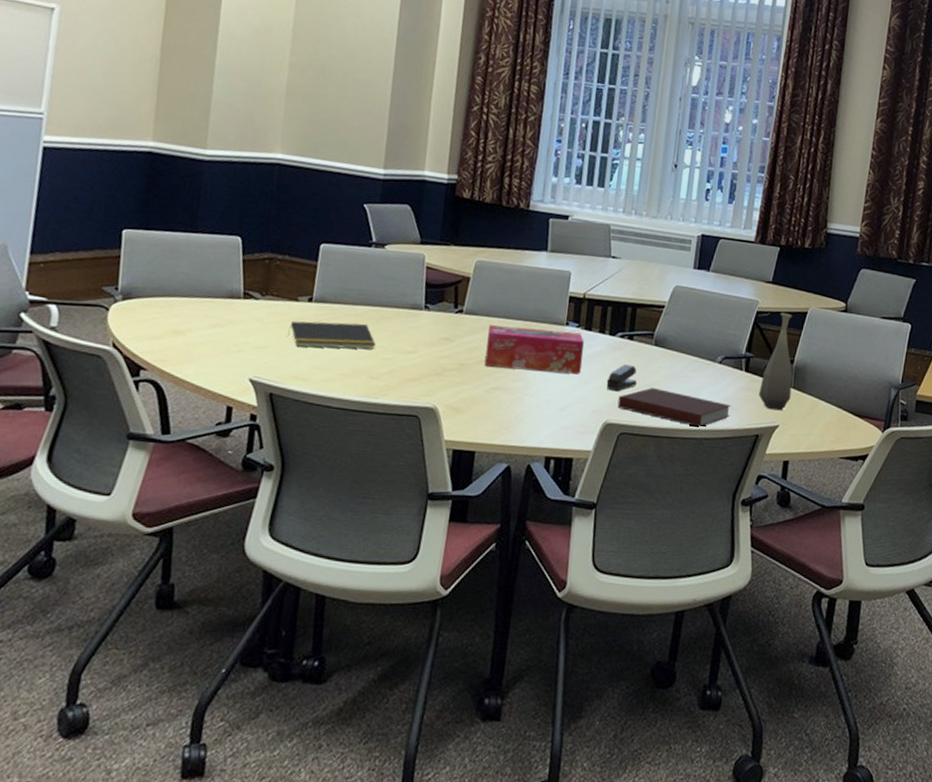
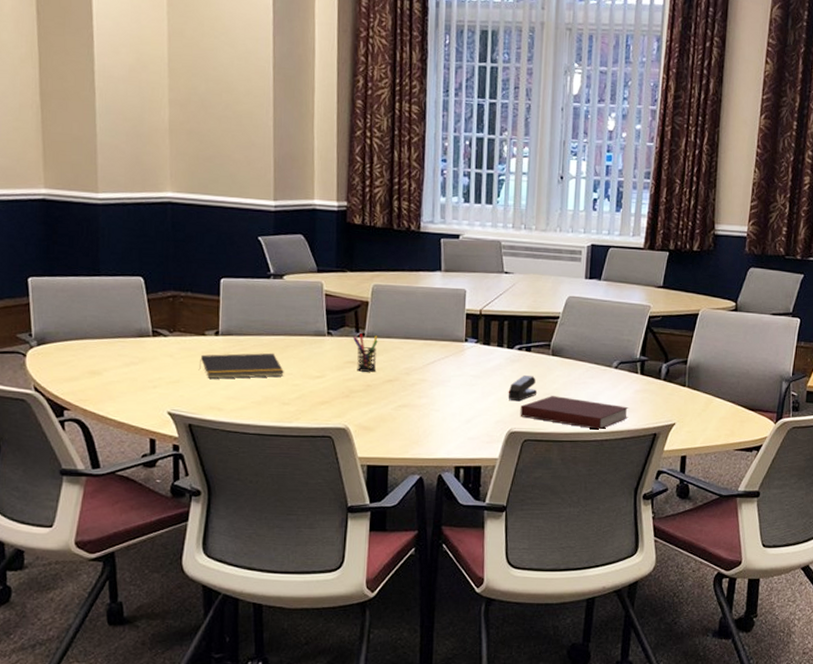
pen holder: none [451,310,477,351] -> present [353,333,378,372]
tissue box: present [484,325,584,375] -> none [390,346,484,388]
bottle: present [759,312,793,411] -> none [655,315,687,410]

